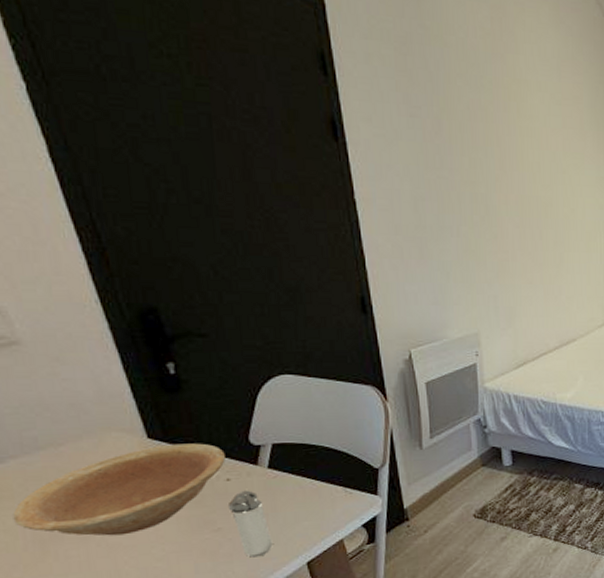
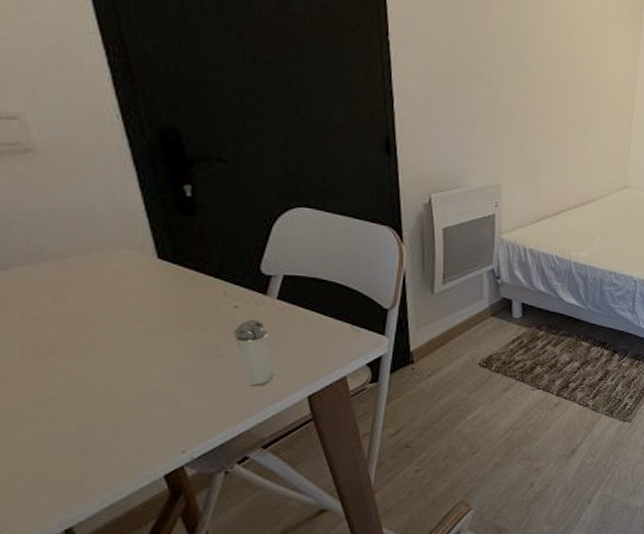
bowl: present [13,443,226,536] -> none [12,266,235,353]

